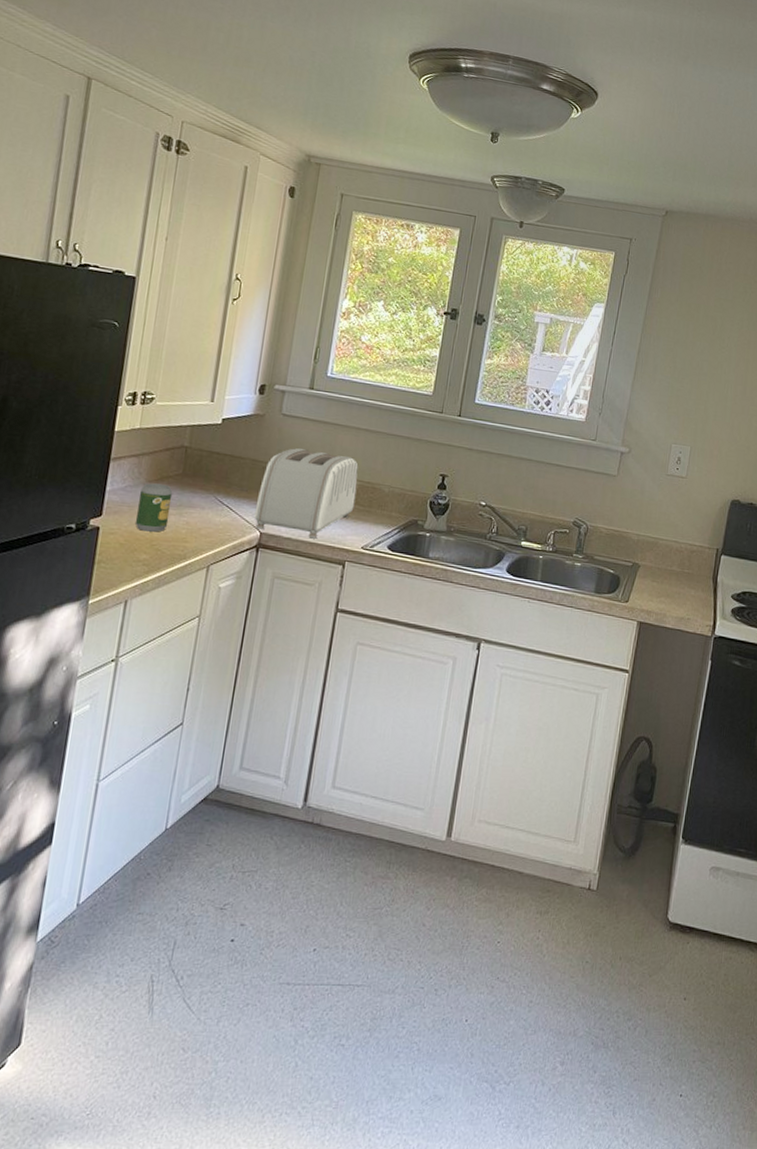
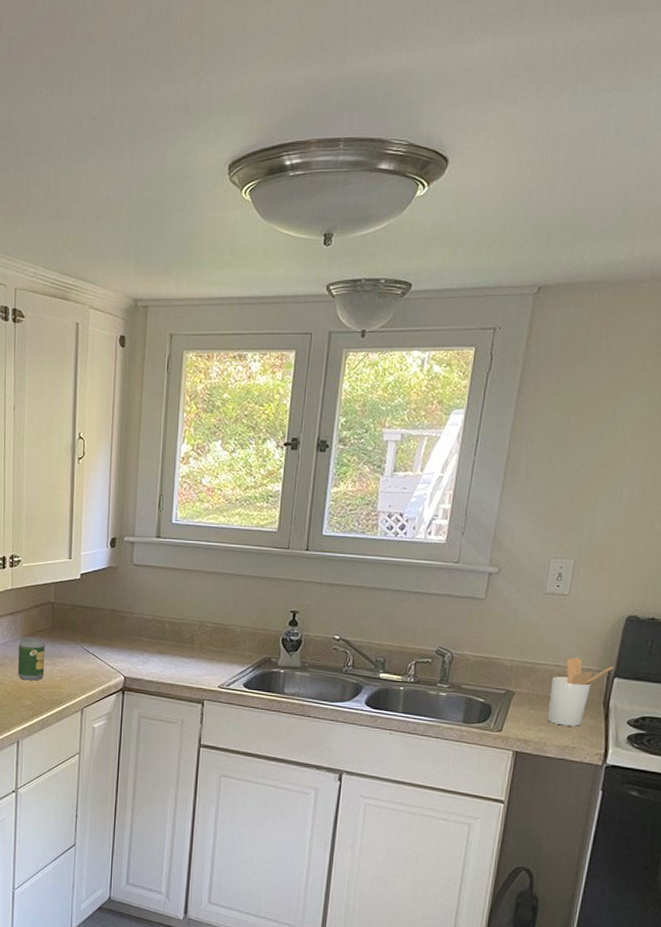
toaster: present [254,448,359,539] -> none [117,596,210,680]
utensil holder: none [668,534,721,599] -> present [548,657,614,727]

